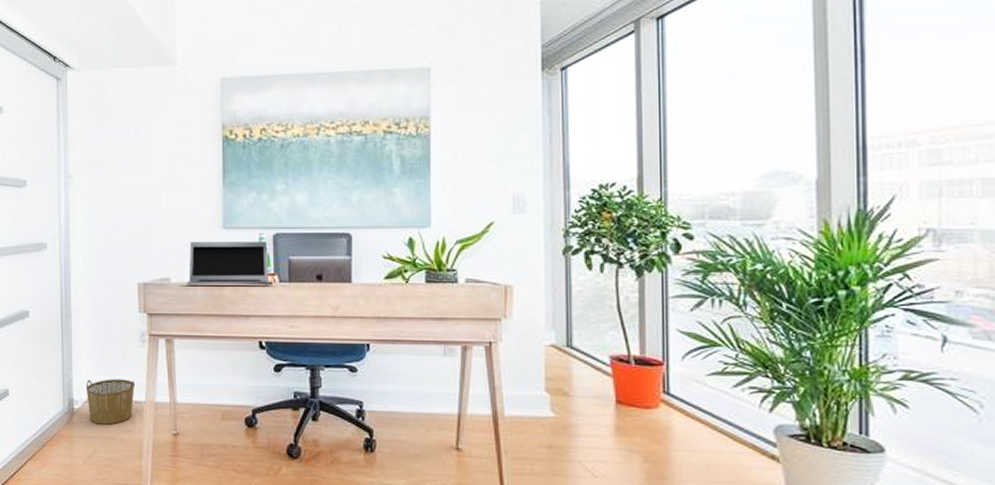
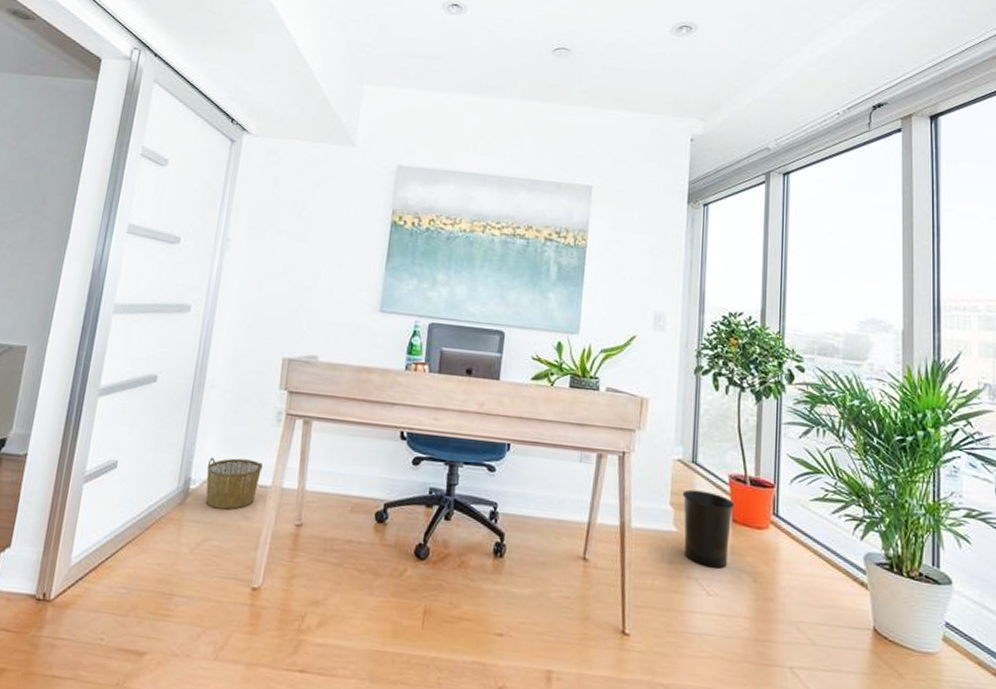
laptop: present [186,241,274,287] -> none [334,322,423,375]
waste bin: none [558,374,618,450] -> present [682,489,735,569]

